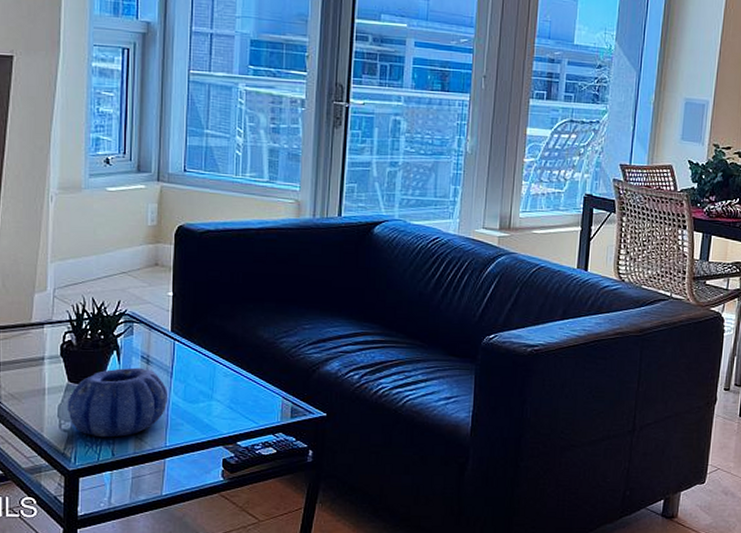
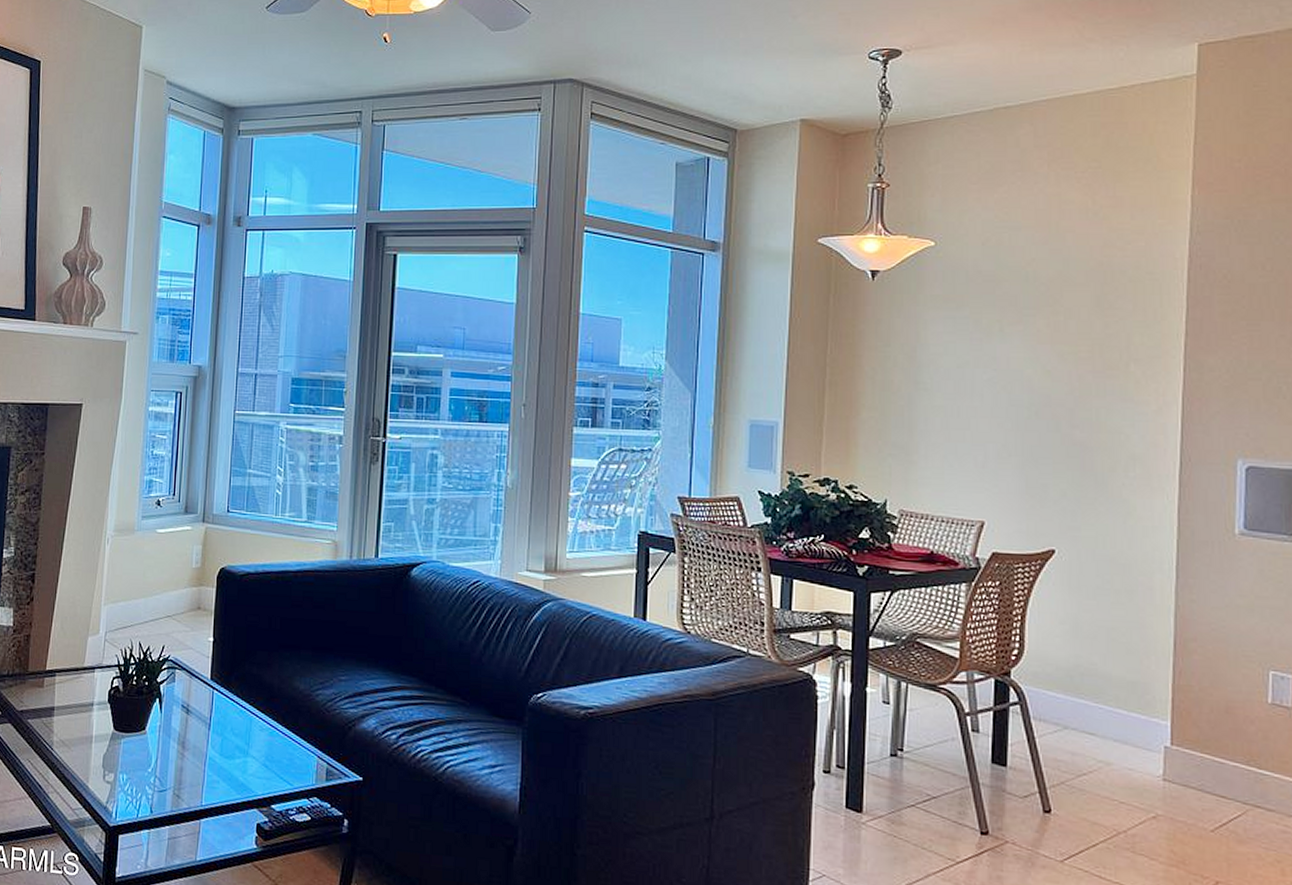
decorative bowl: present [67,367,167,438] -> none [111,717,205,793]

